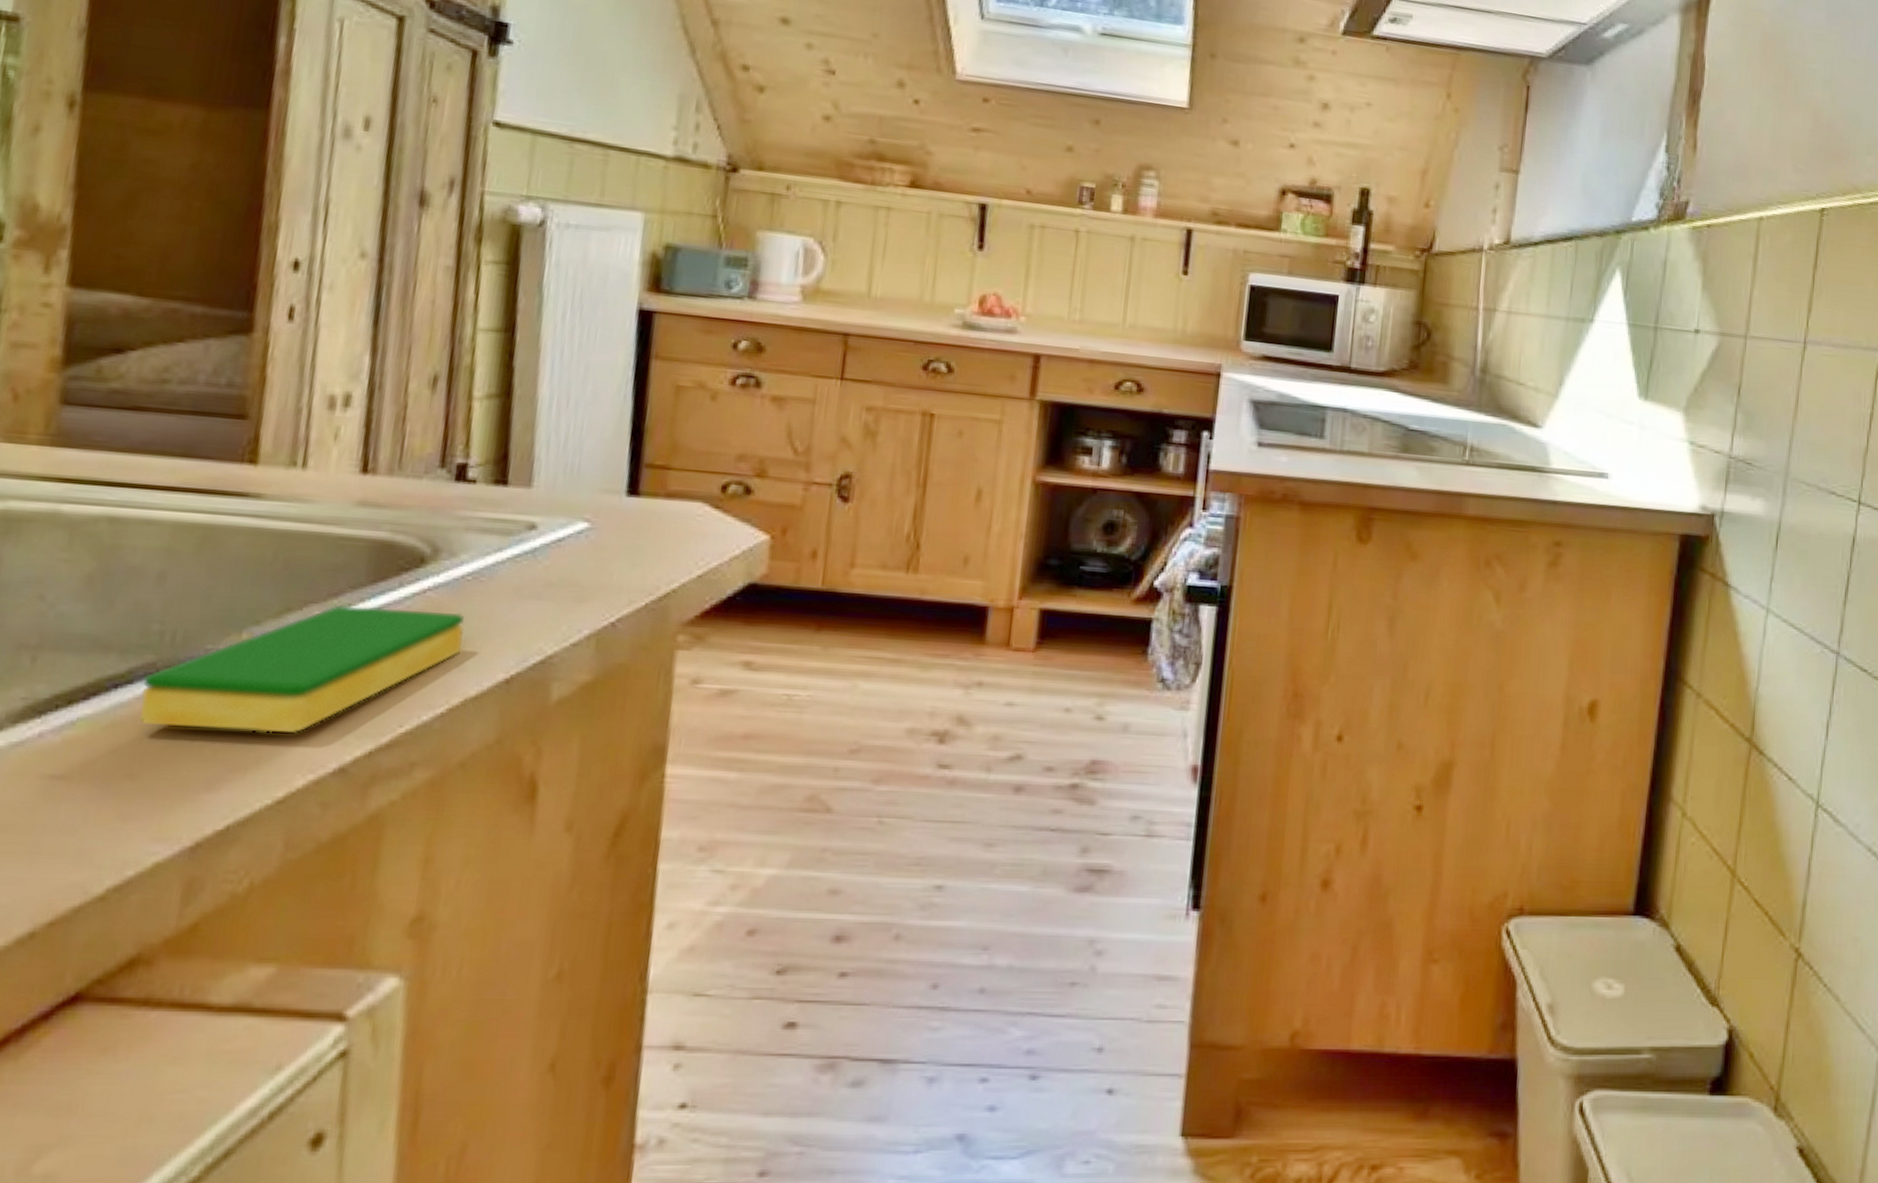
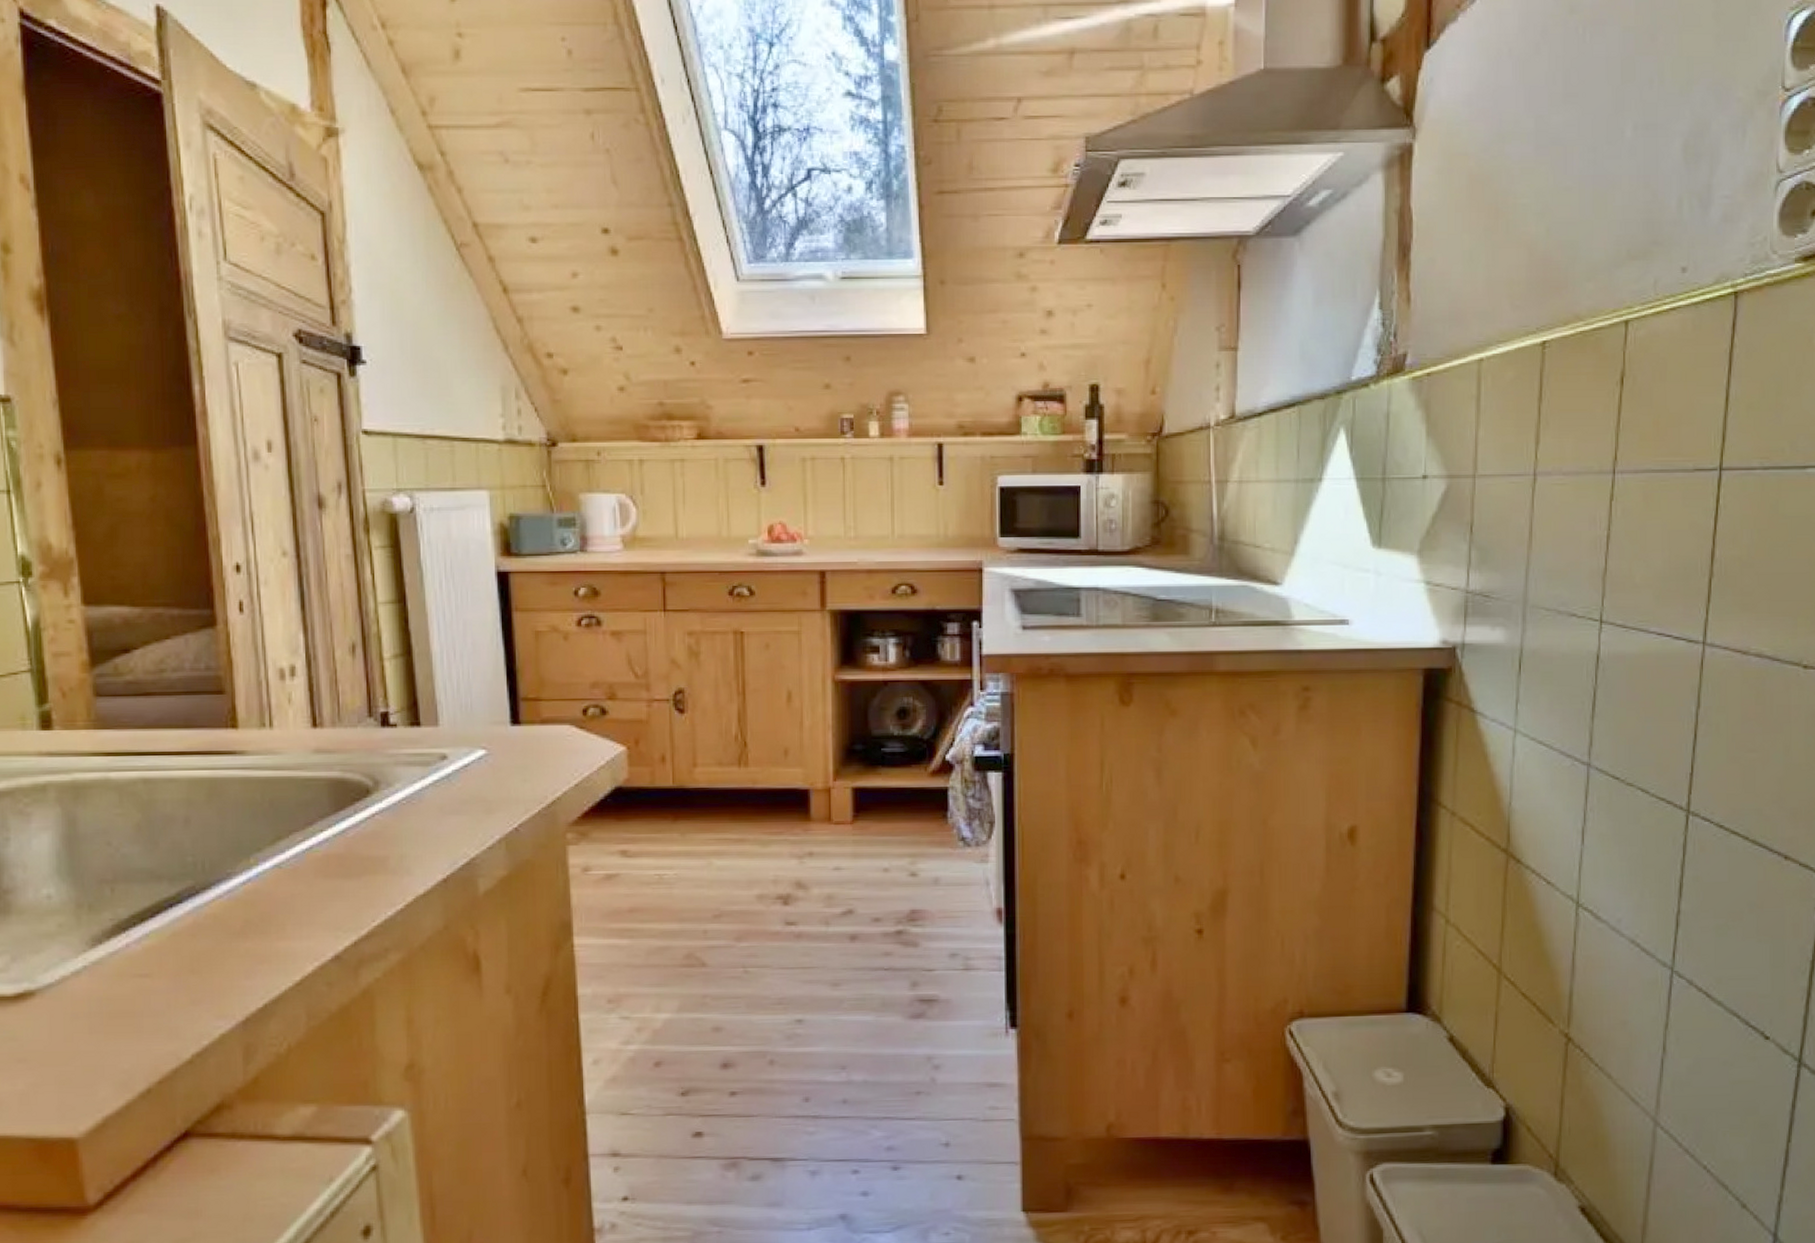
dish sponge: present [138,605,464,734] -> none [188,830,408,933]

